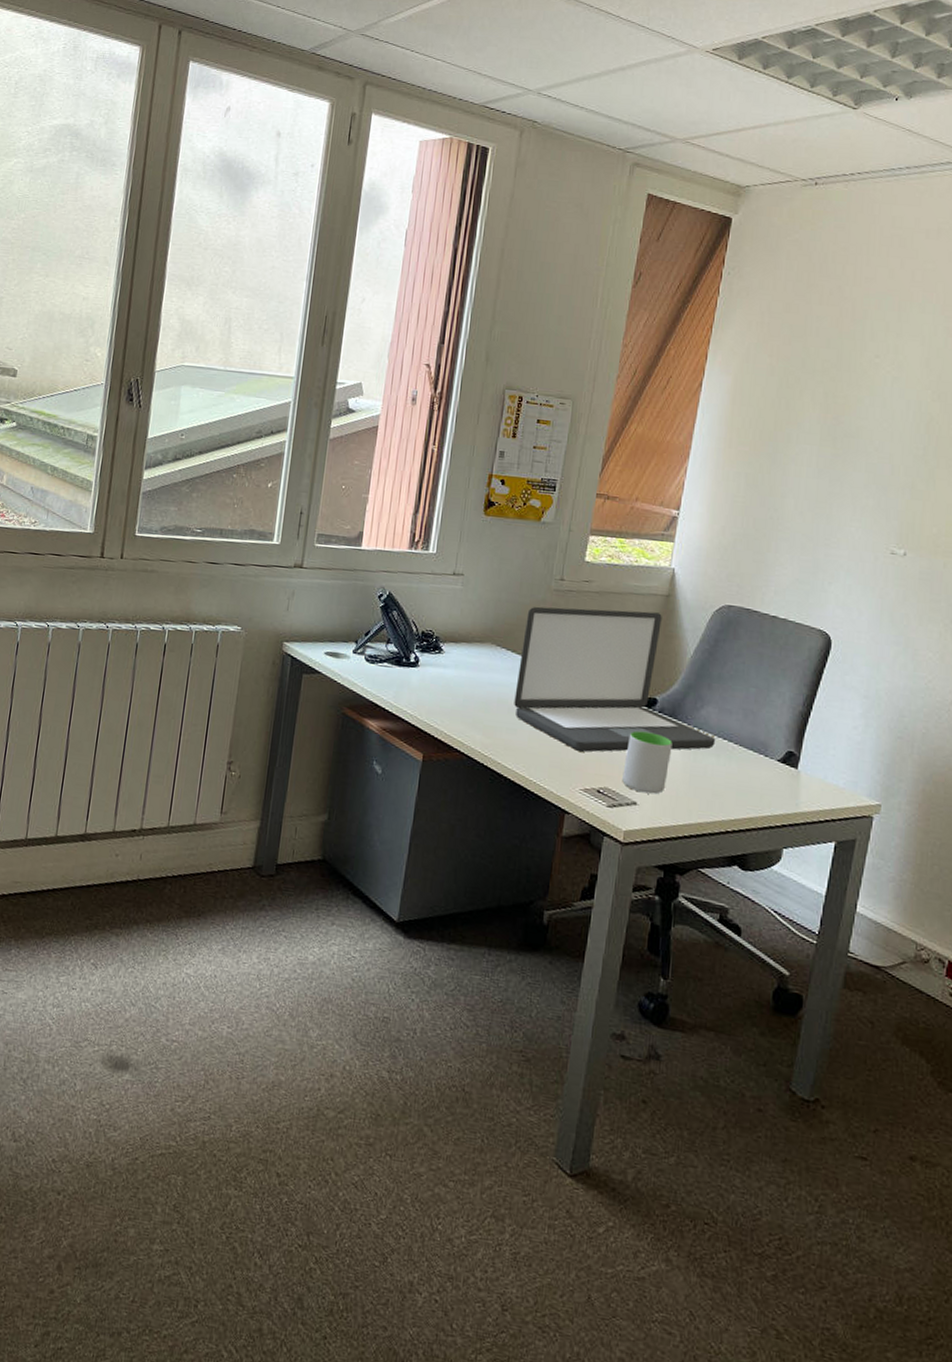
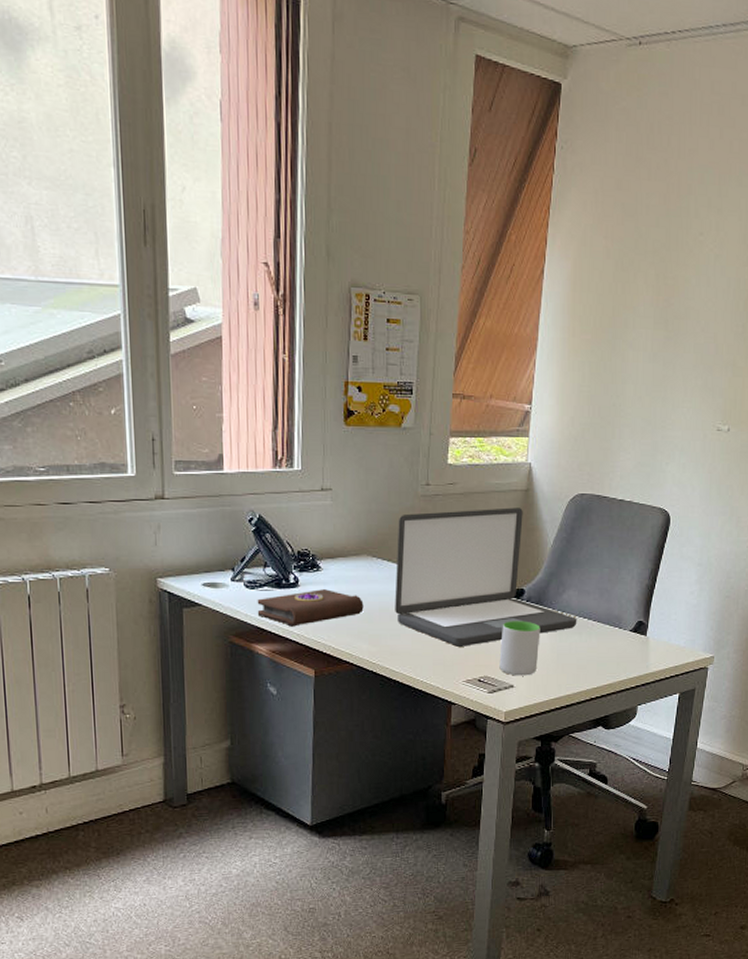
book: none [373,672,482,707] -> present [257,589,364,627]

